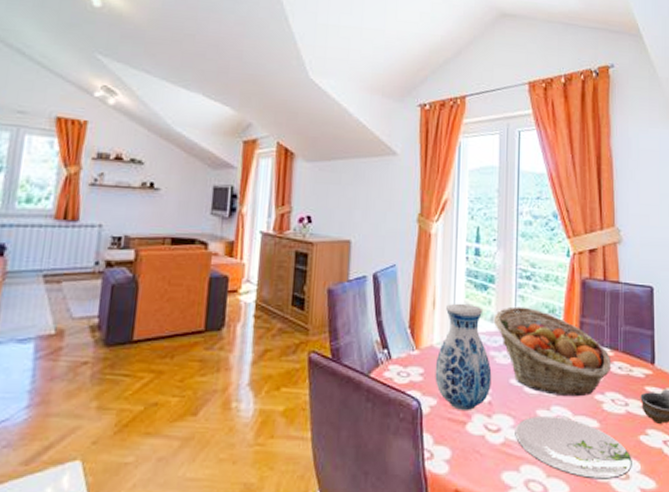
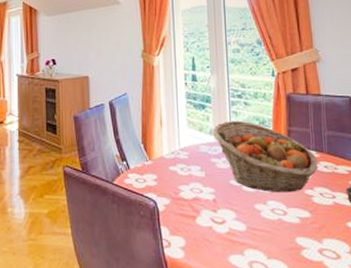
vase: present [435,303,492,411] -> none [166,121,215,208]
plate: present [515,415,632,479] -> none [237,209,342,260]

